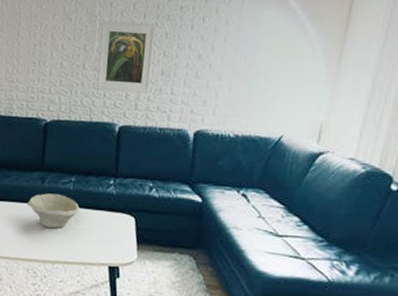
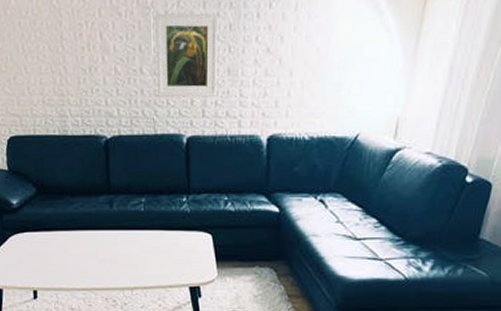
bowl: present [26,193,81,229] -> none [96,218,155,255]

